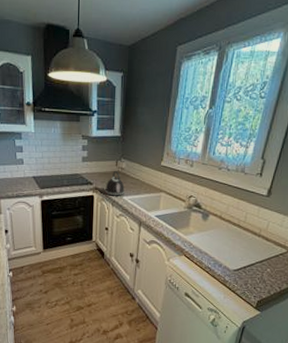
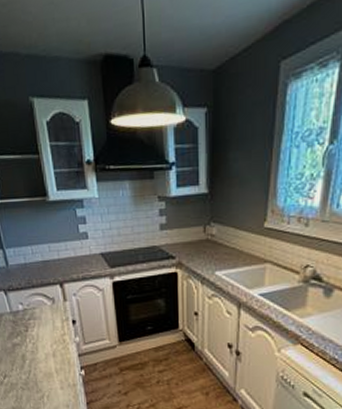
kettle: present [105,170,125,196] -> none [191,238,217,272]

